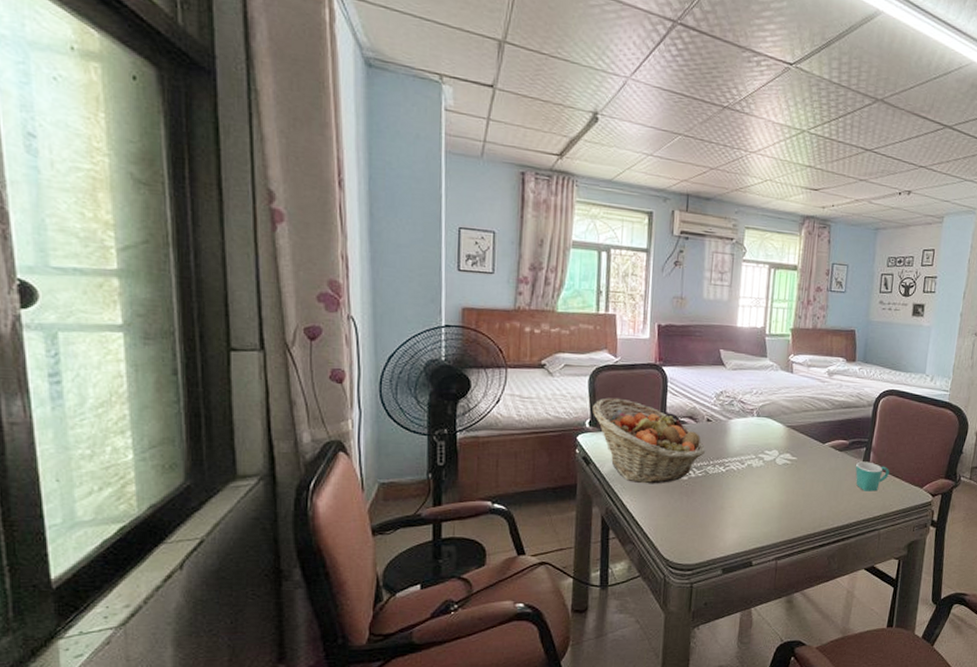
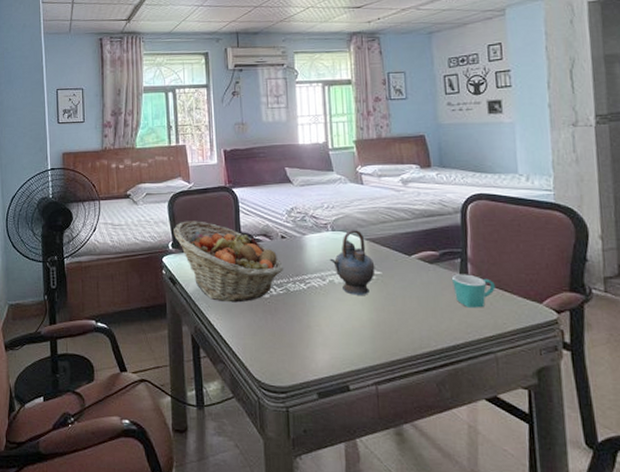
teapot: none [751,415,792,479] -> present [330,229,376,295]

